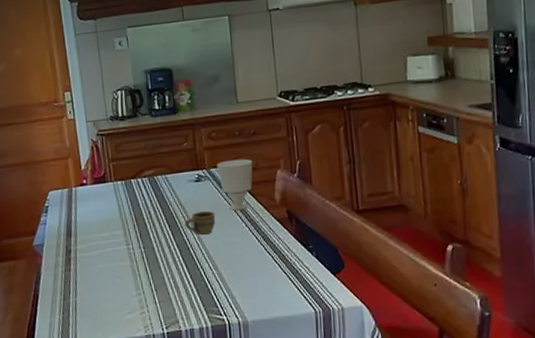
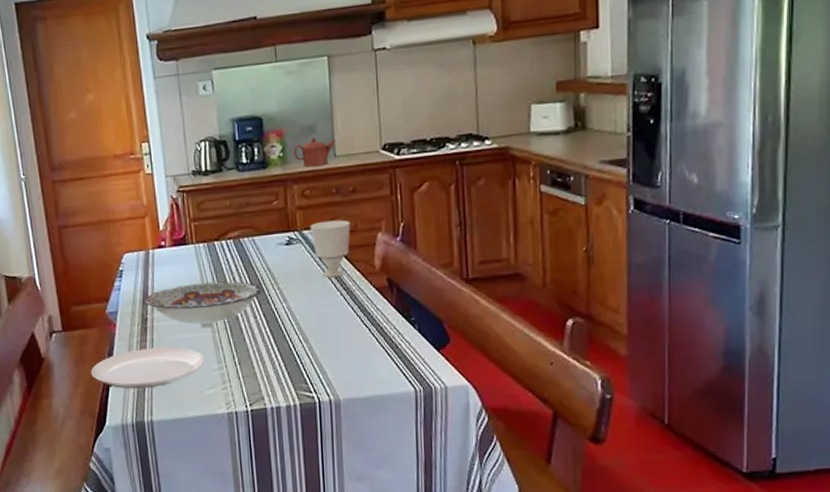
plate: none [20,276,124,315] -> present [91,347,205,389]
bowl: none [69,215,176,258] -> present [145,281,263,328]
cup: present [184,211,216,235] -> none [273,278,308,304]
teapot: none [200,85,237,113] -> present [294,136,335,168]

